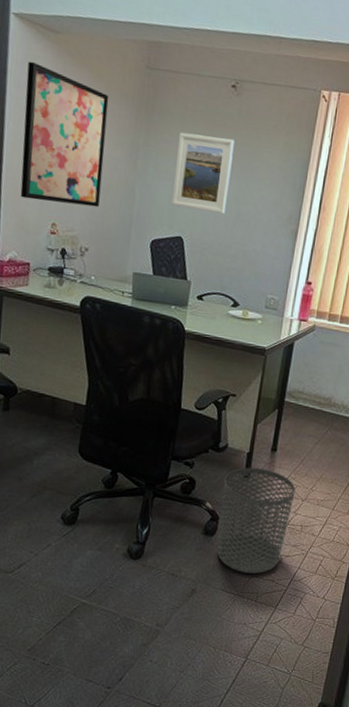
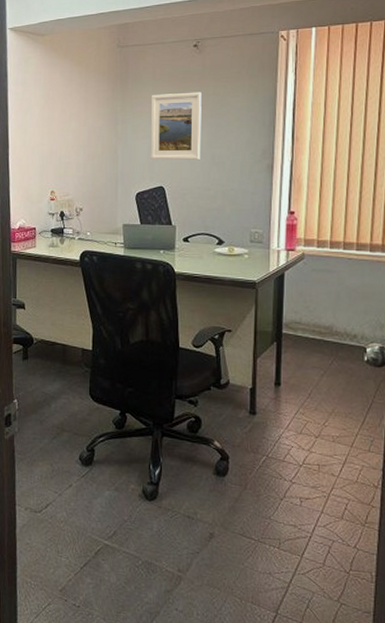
wall art: present [20,61,109,208] -> none [22,62,89,174]
waste bin: present [217,467,296,574] -> none [230,403,307,518]

